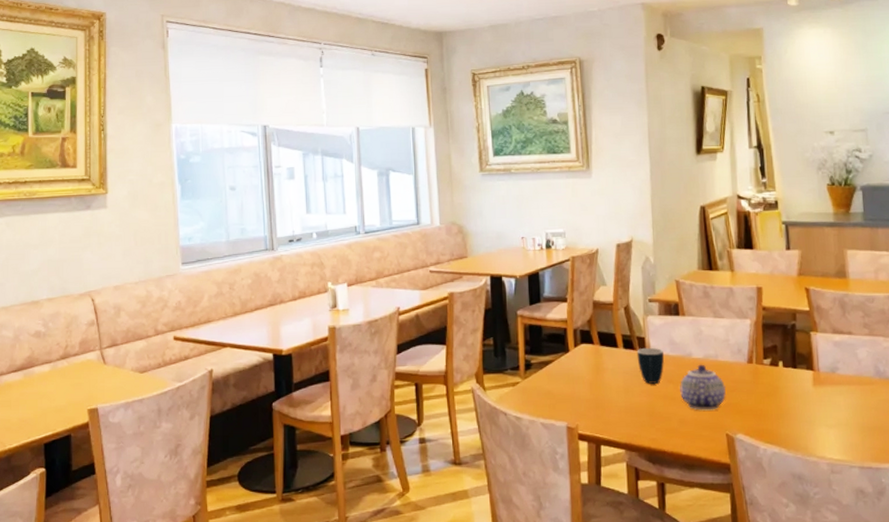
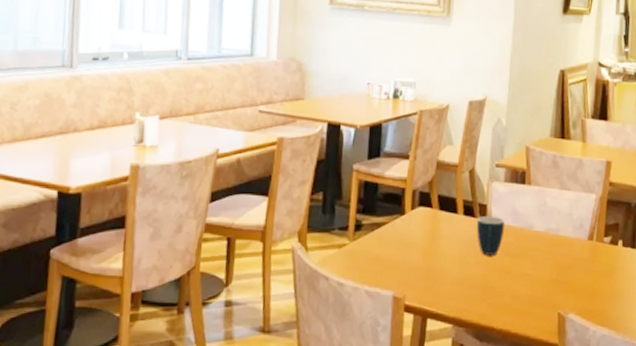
teapot: present [680,364,727,411] -> none [517,237,564,287]

